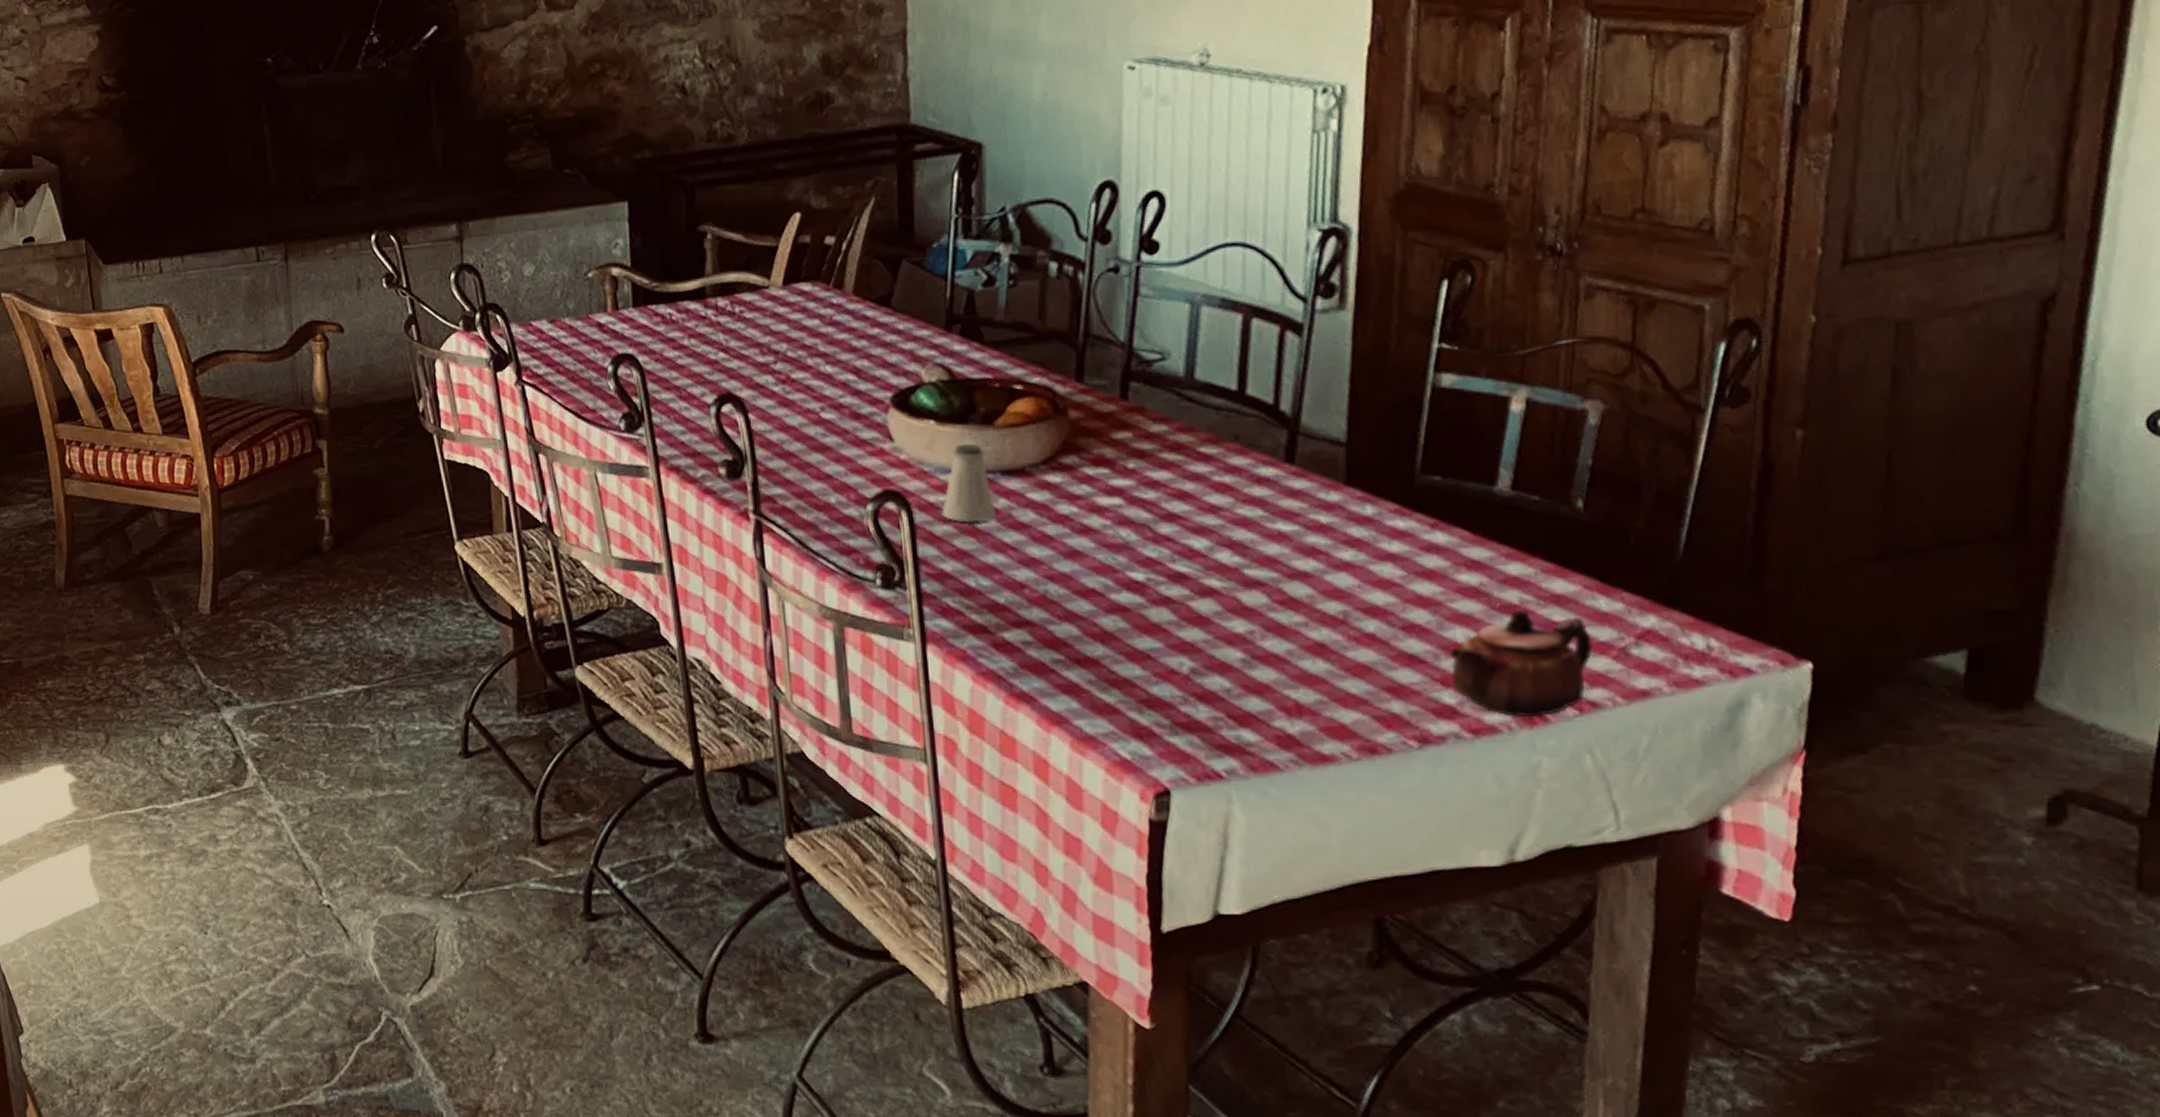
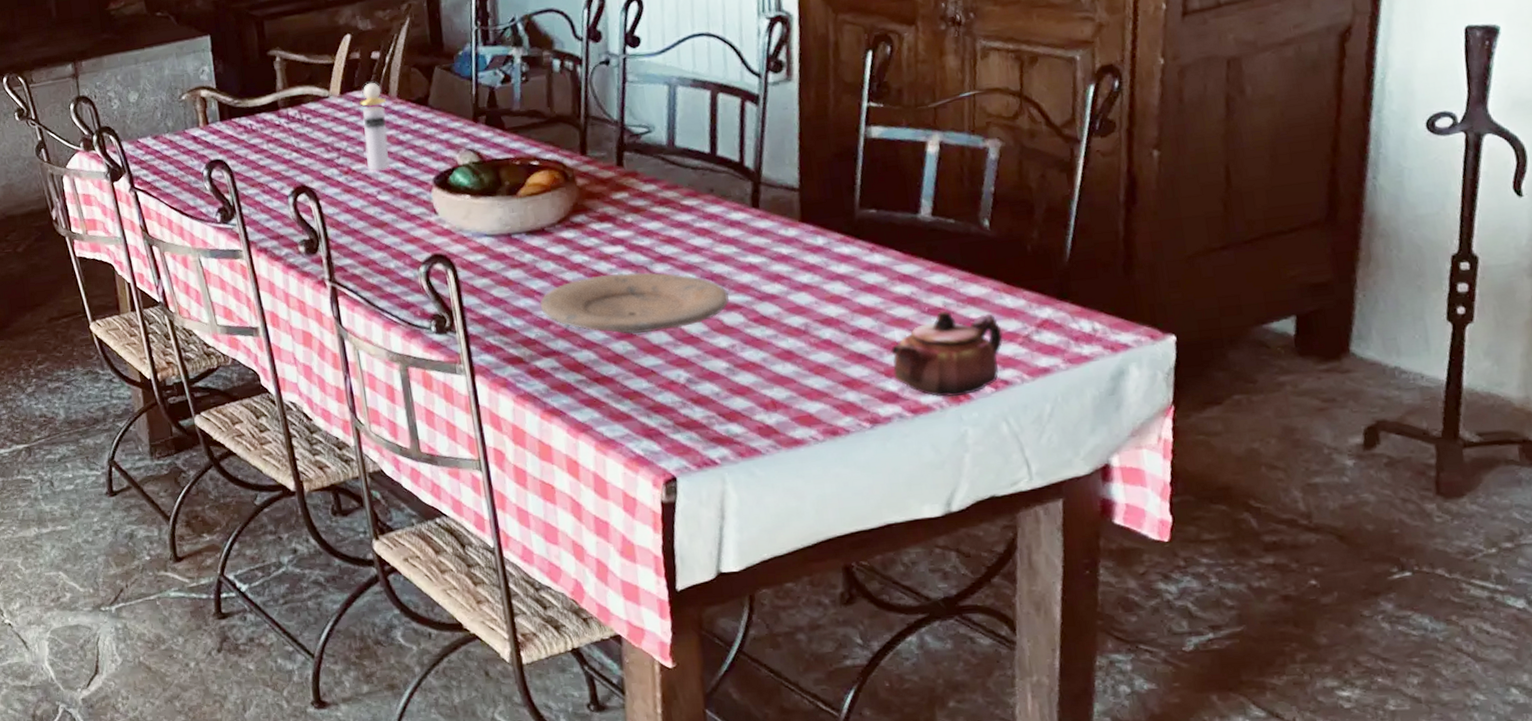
perfume bottle: none [805,273,840,383] -> present [358,82,390,172]
saltshaker: present [941,443,997,523] -> none [480,211,524,276]
plate: none [1014,531,1250,608] -> present [540,272,729,334]

